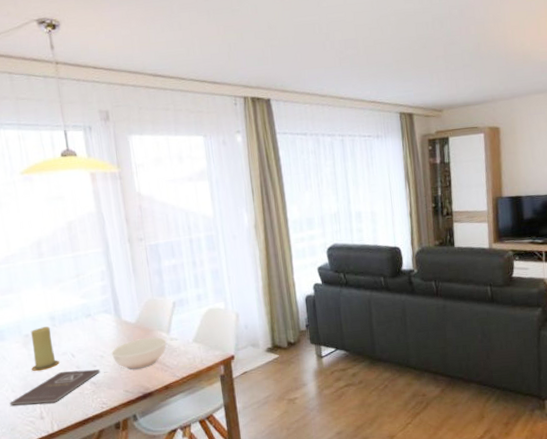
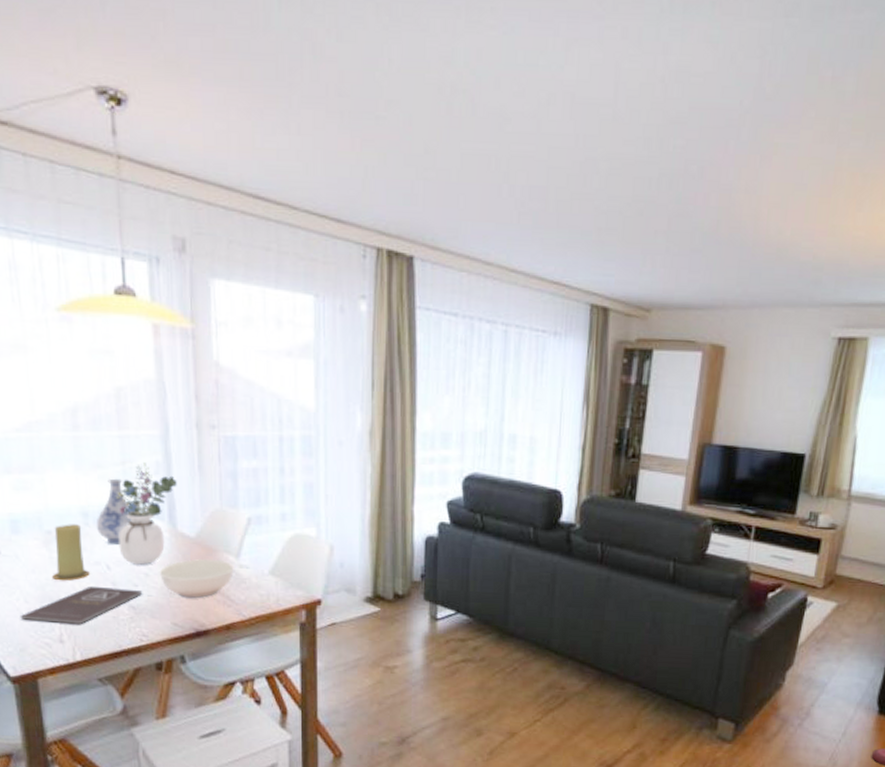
vase: none [61,288,87,338] -> present [95,478,132,544]
bouquet: none [75,273,119,350] -> present [117,462,177,565]

